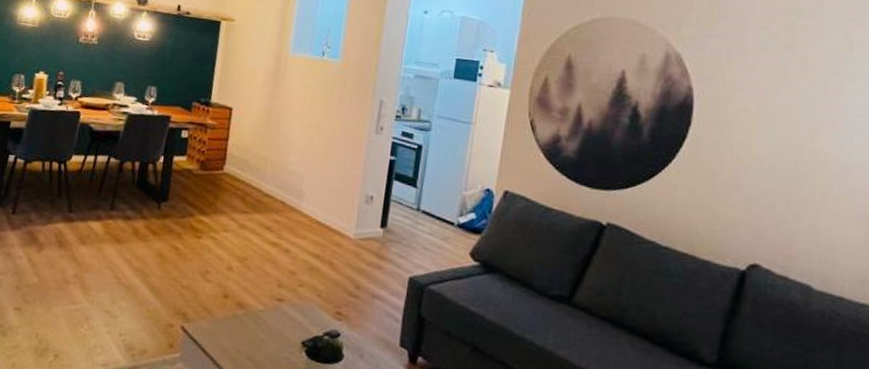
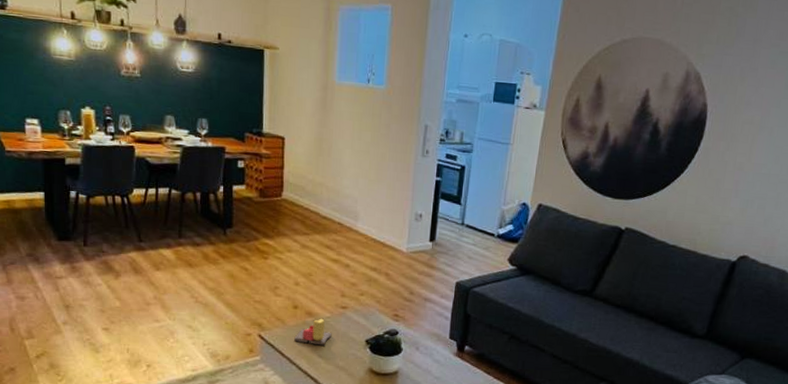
candle: none [220,311,264,345] -> present [294,318,332,346]

